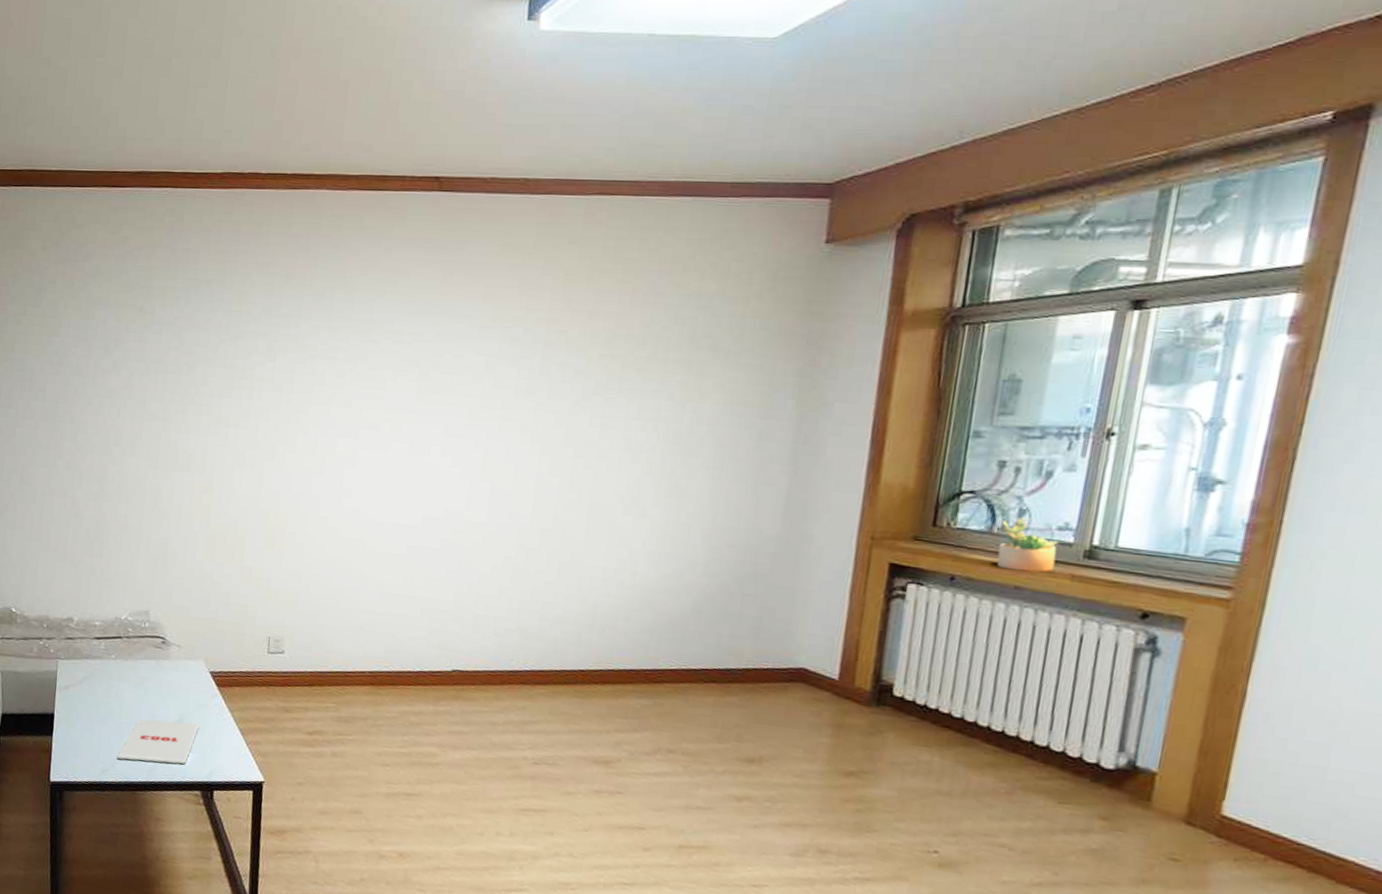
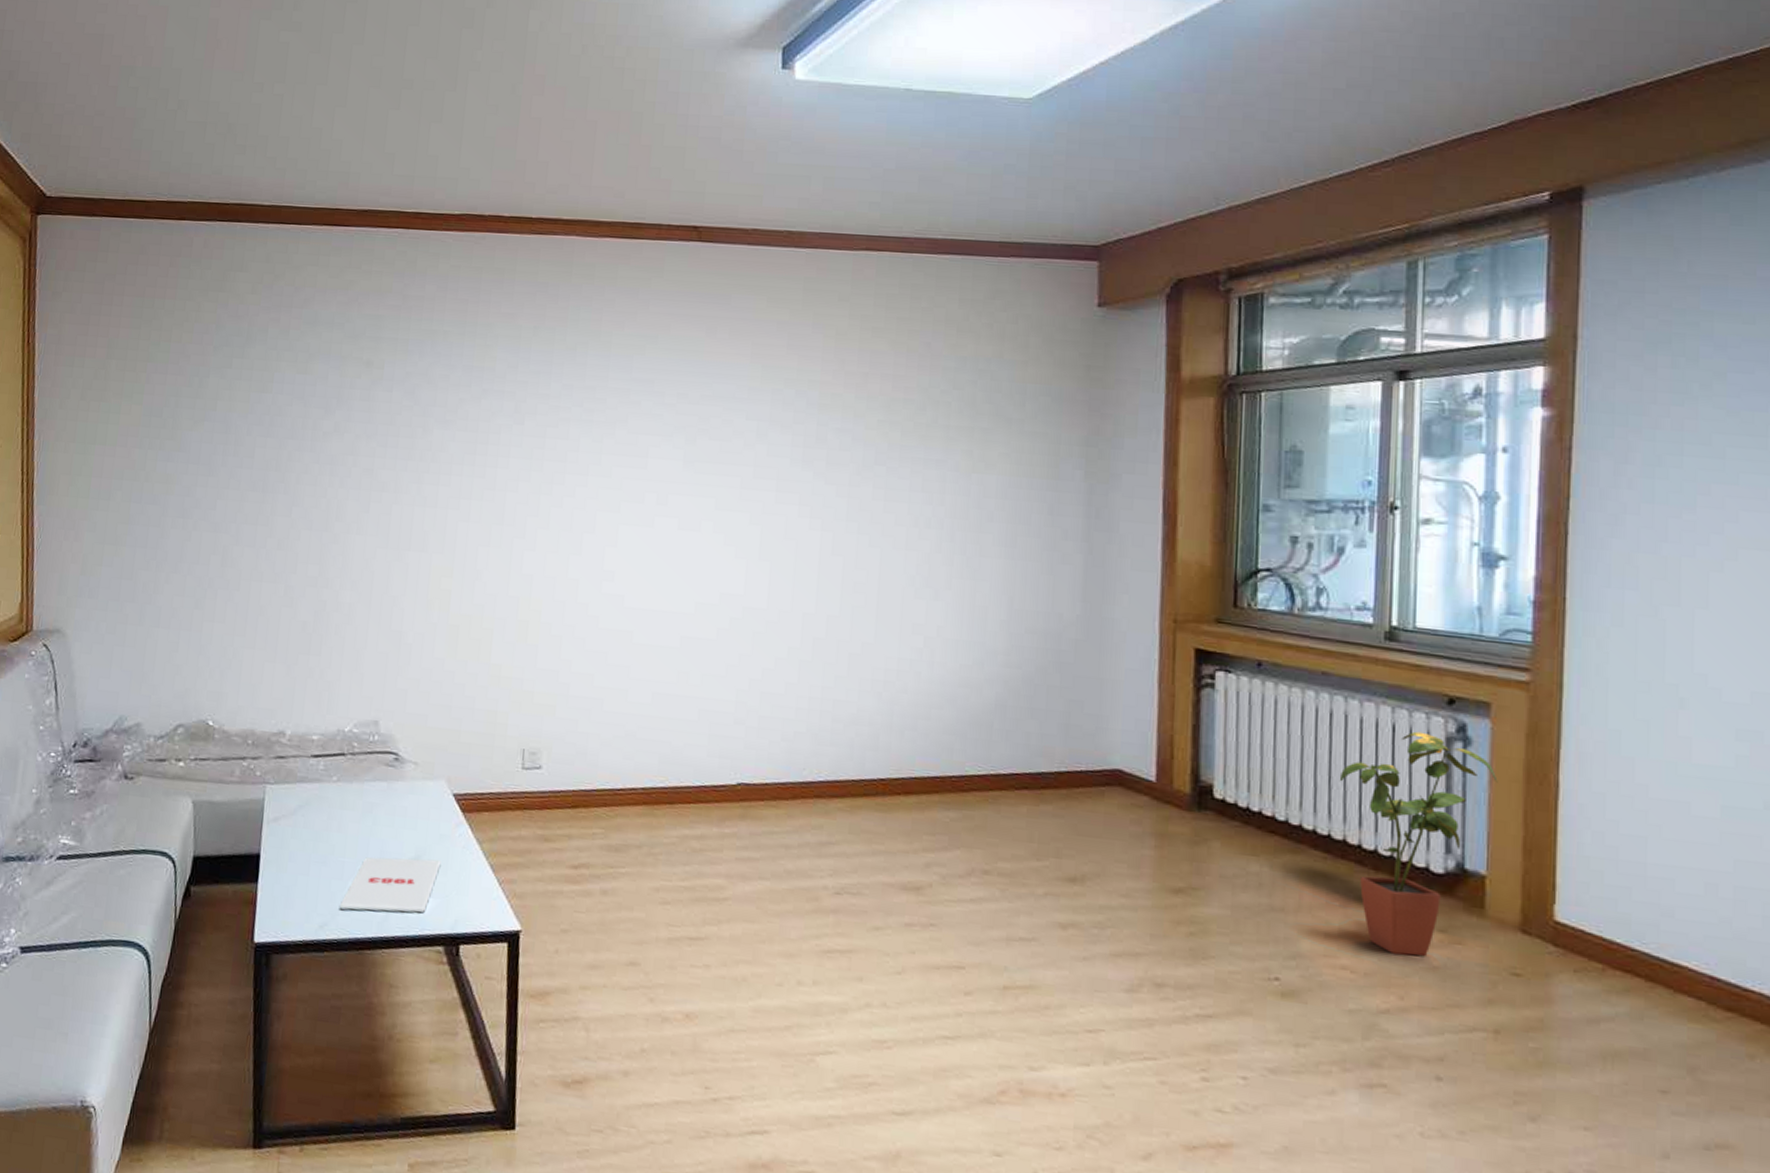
succulent plant: present [996,517,1059,572] -> none [1301,597,1359,656]
house plant: none [1019,642,1183,840] -> present [1339,731,1498,957]

